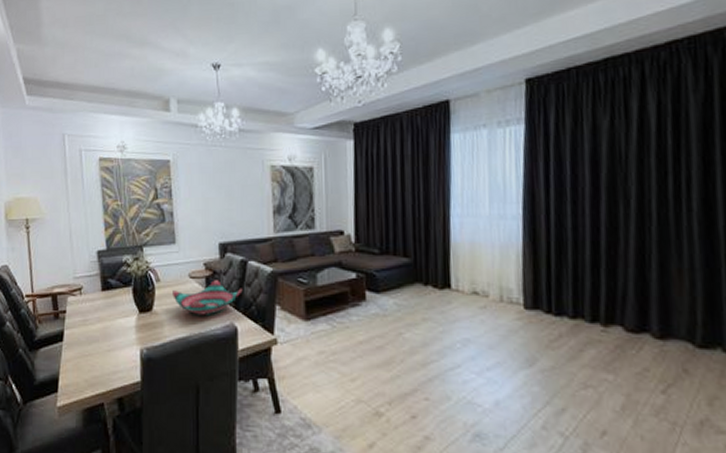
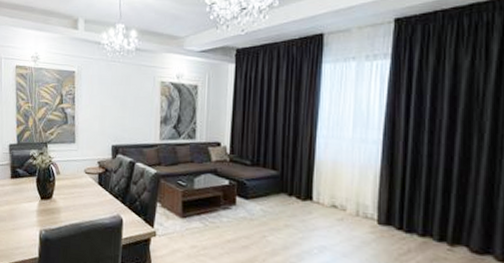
decorative bowl: present [173,280,243,315] -> none [70,177,130,207]

